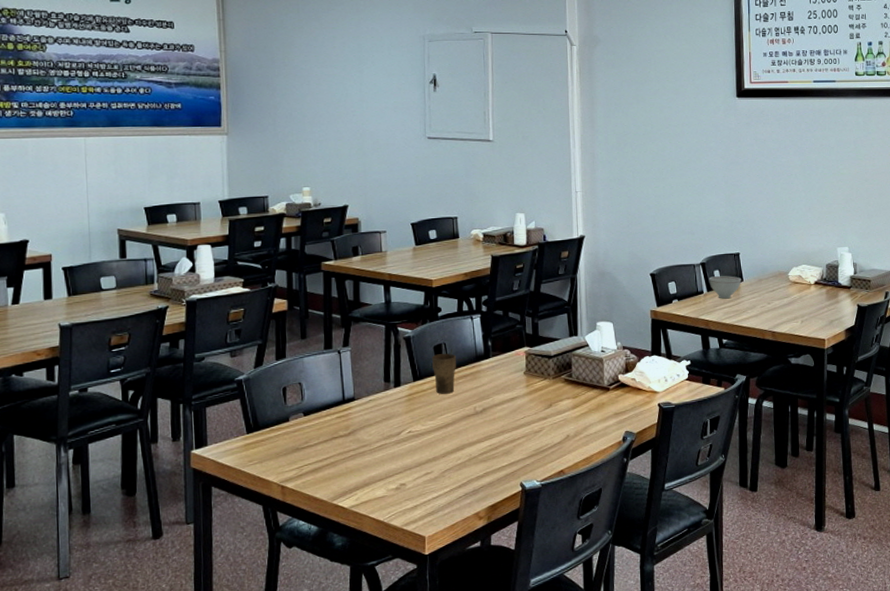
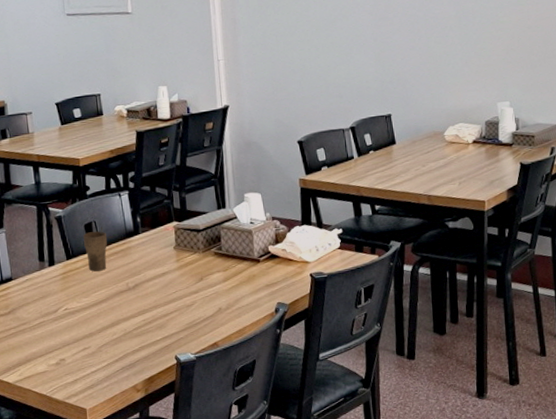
bowl: present [708,276,742,299] -> none [359,139,394,164]

